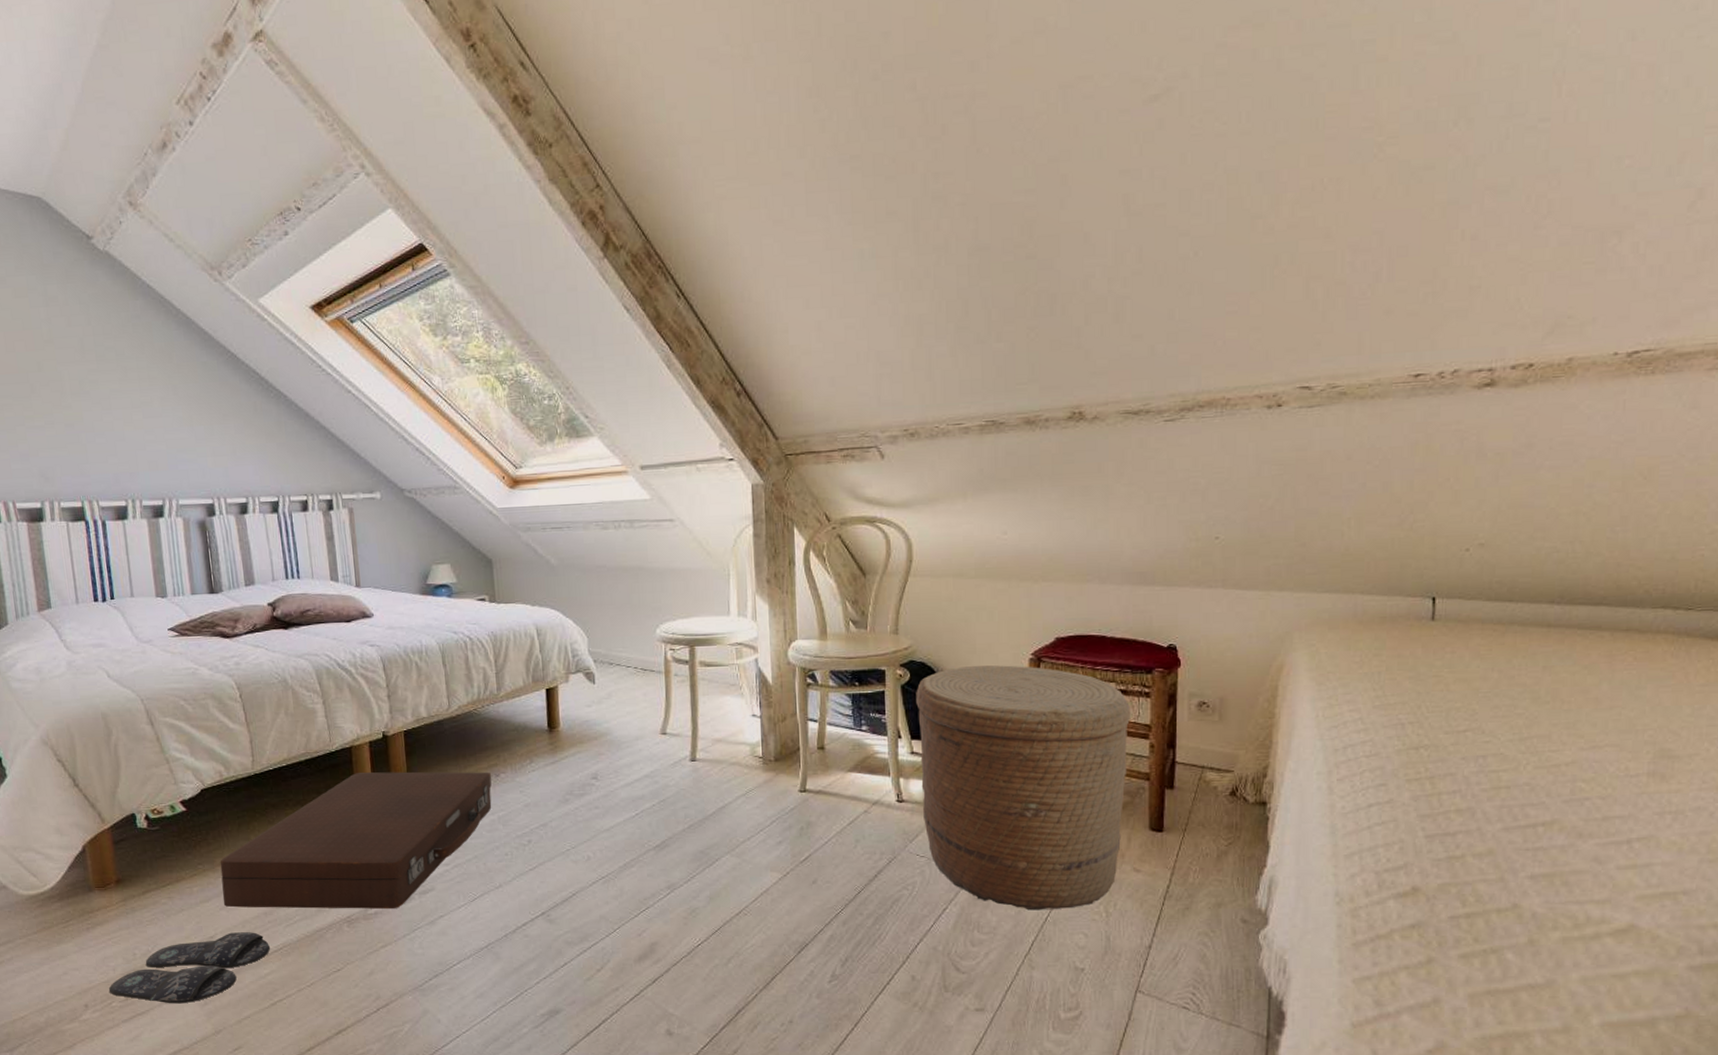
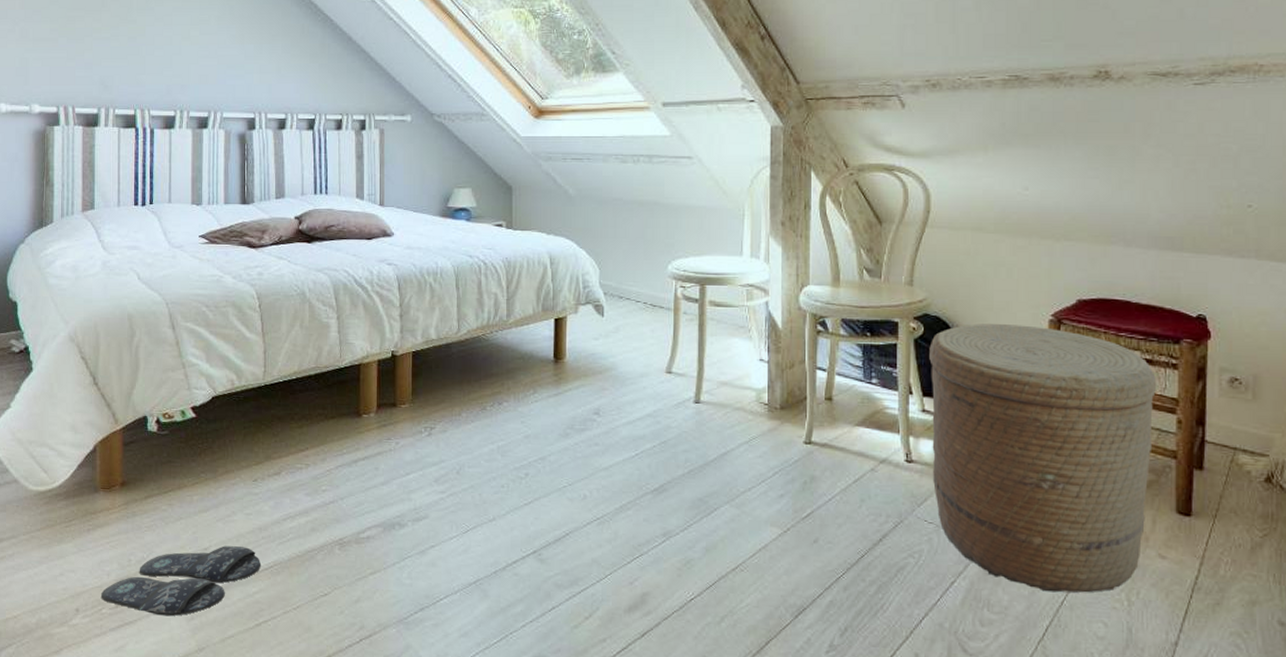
briefcase: present [220,771,492,909] -> none [221,391,494,534]

